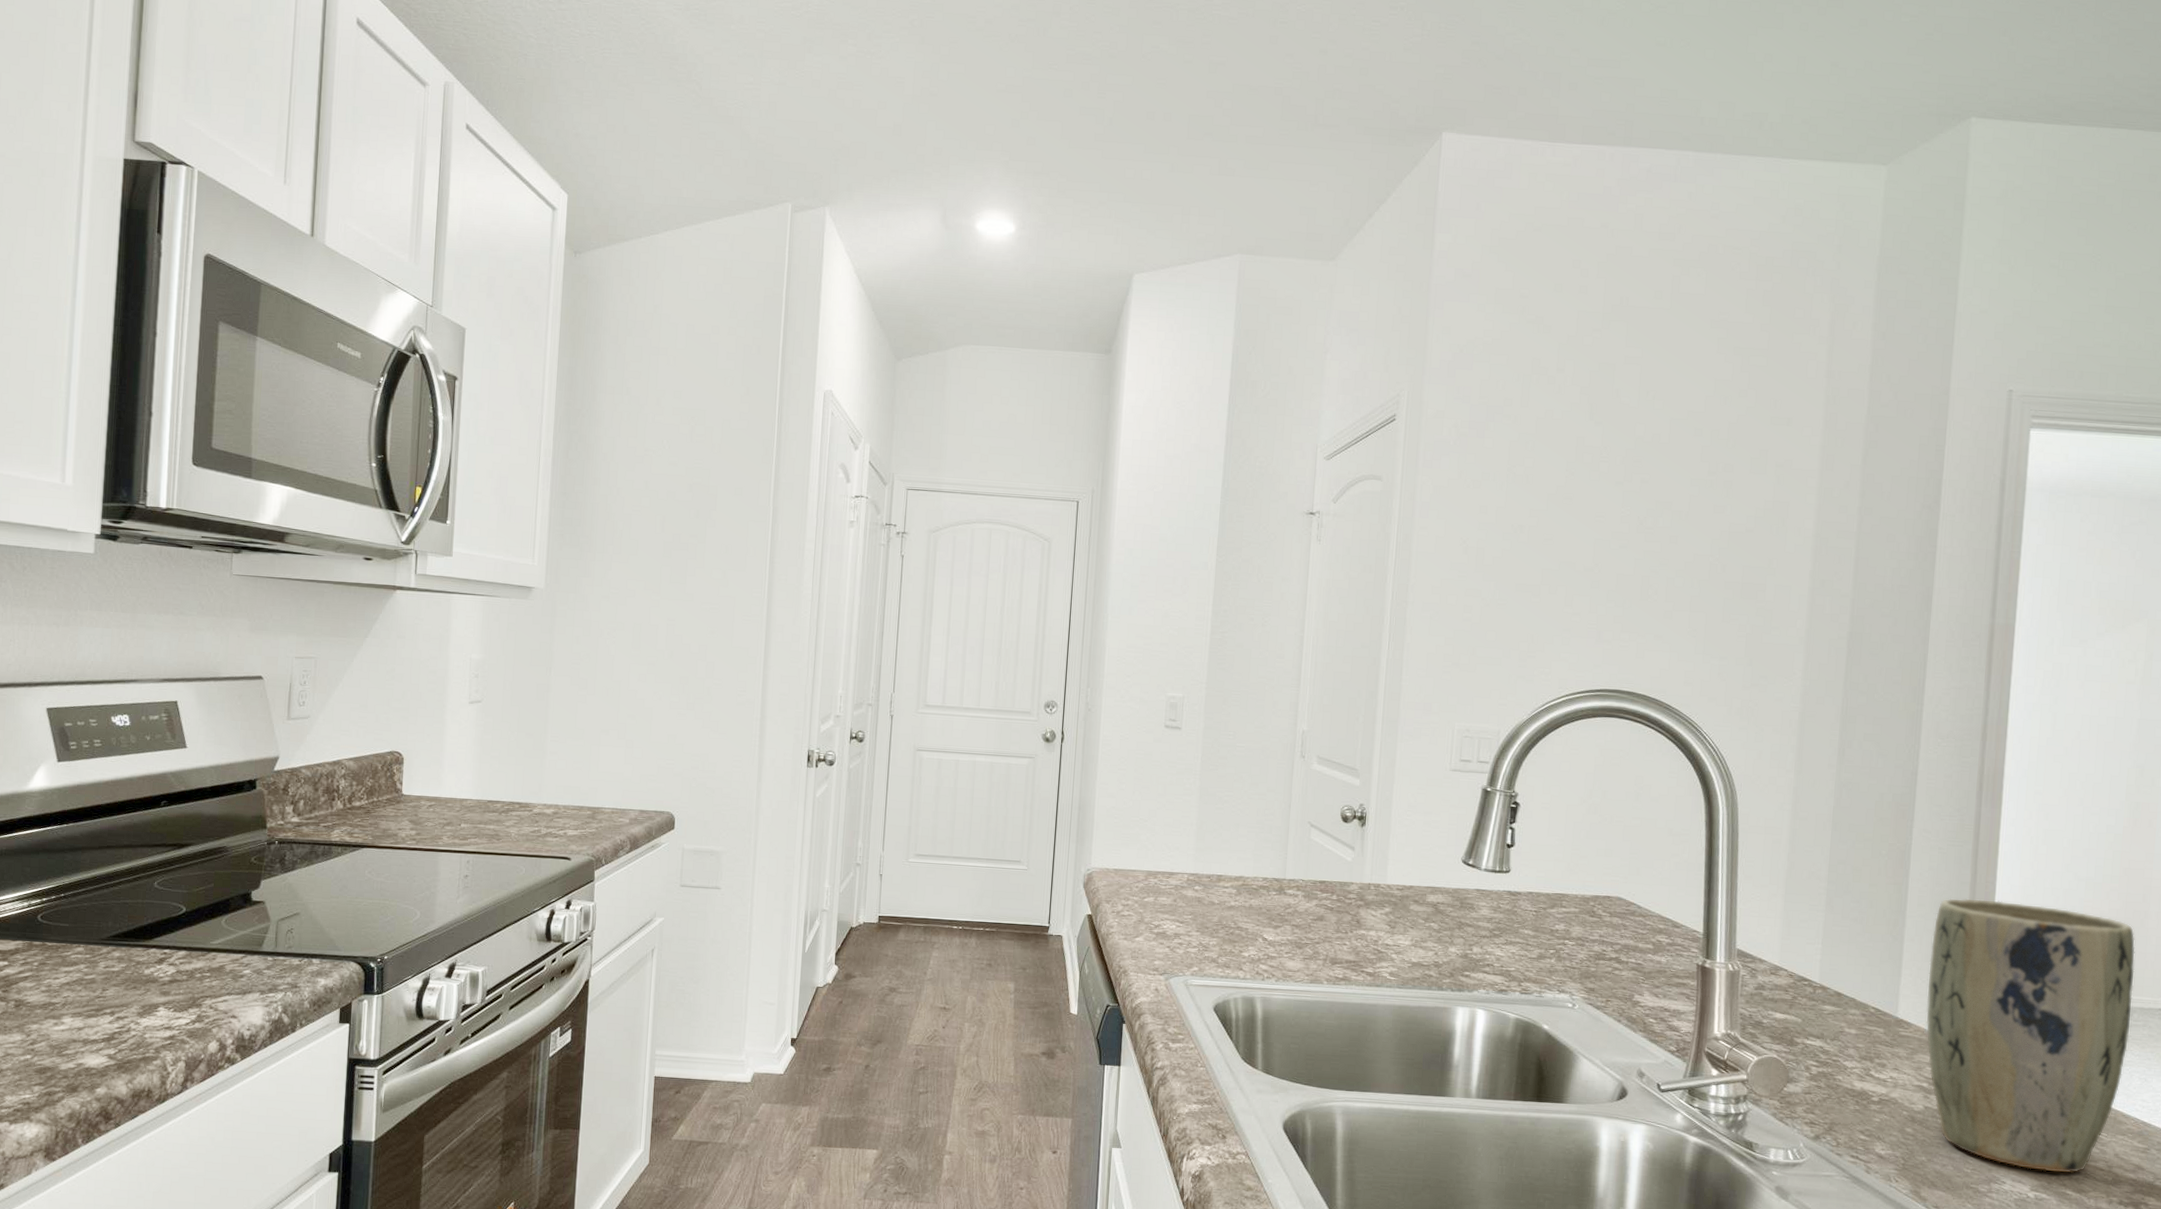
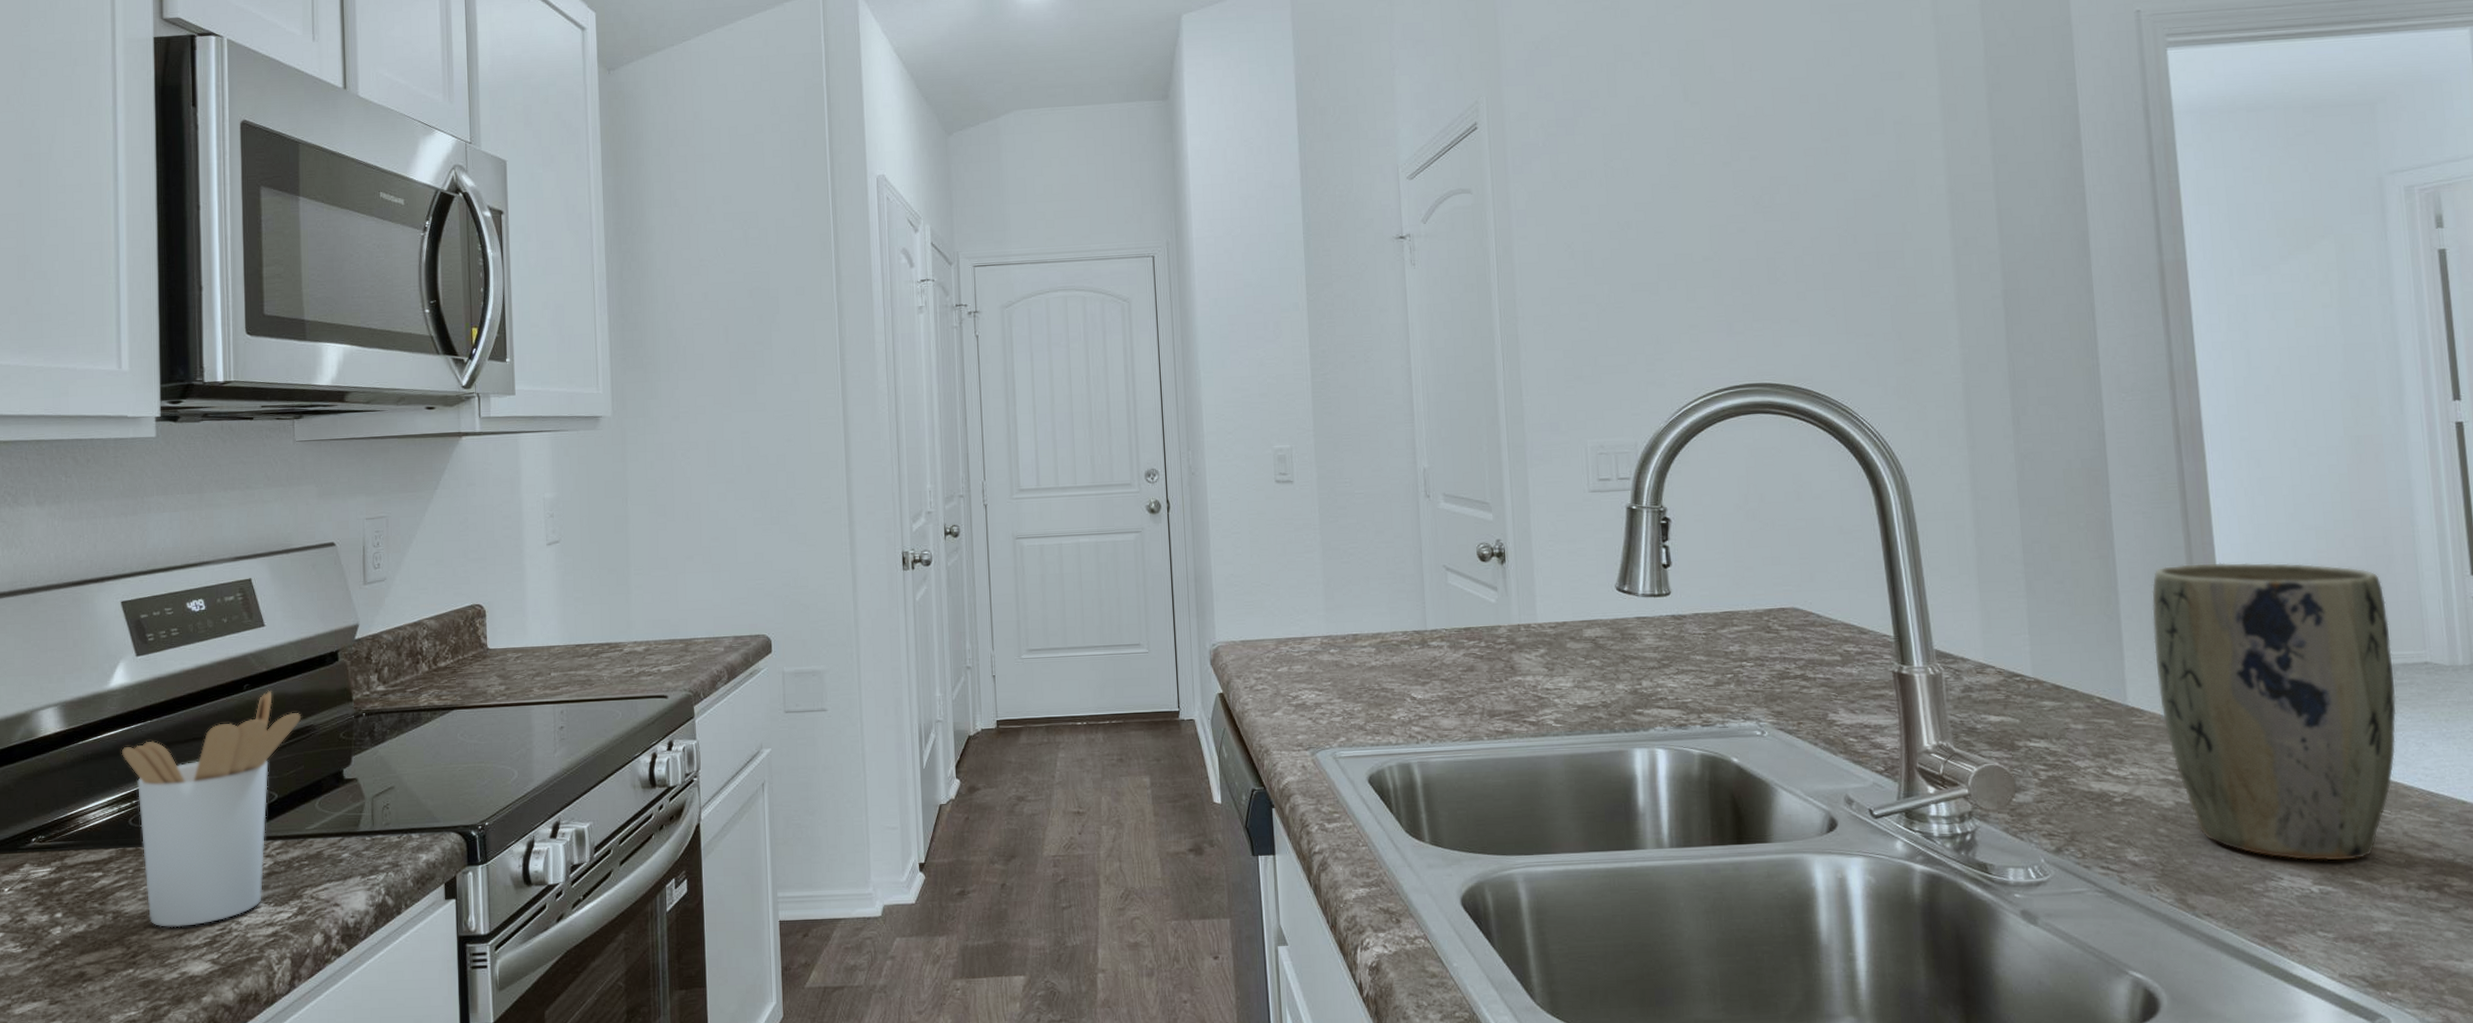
utensil holder: none [35,809,216,1022] -> present [121,690,302,928]

